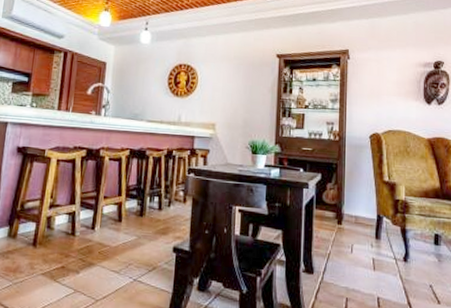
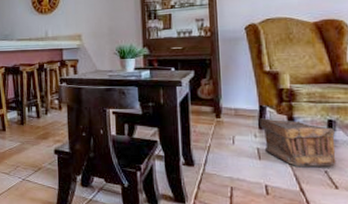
pouch: none [377,228,440,282] -> present [260,118,337,168]

